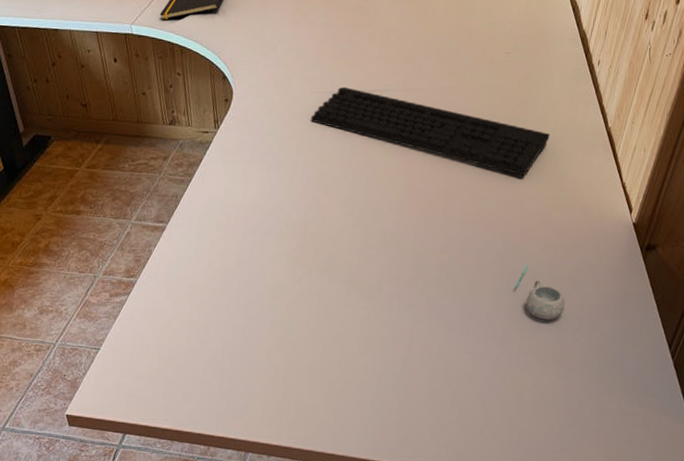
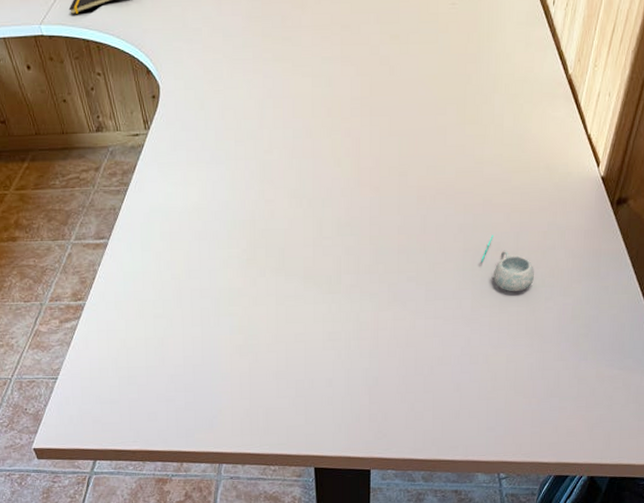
keyboard: present [310,86,550,177] -> none [246,65,506,141]

